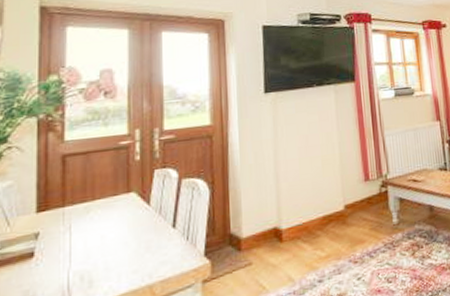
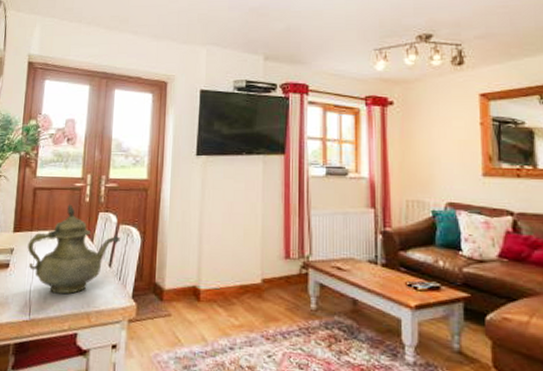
teapot: none [59,167,184,274] -> present [27,204,120,294]

